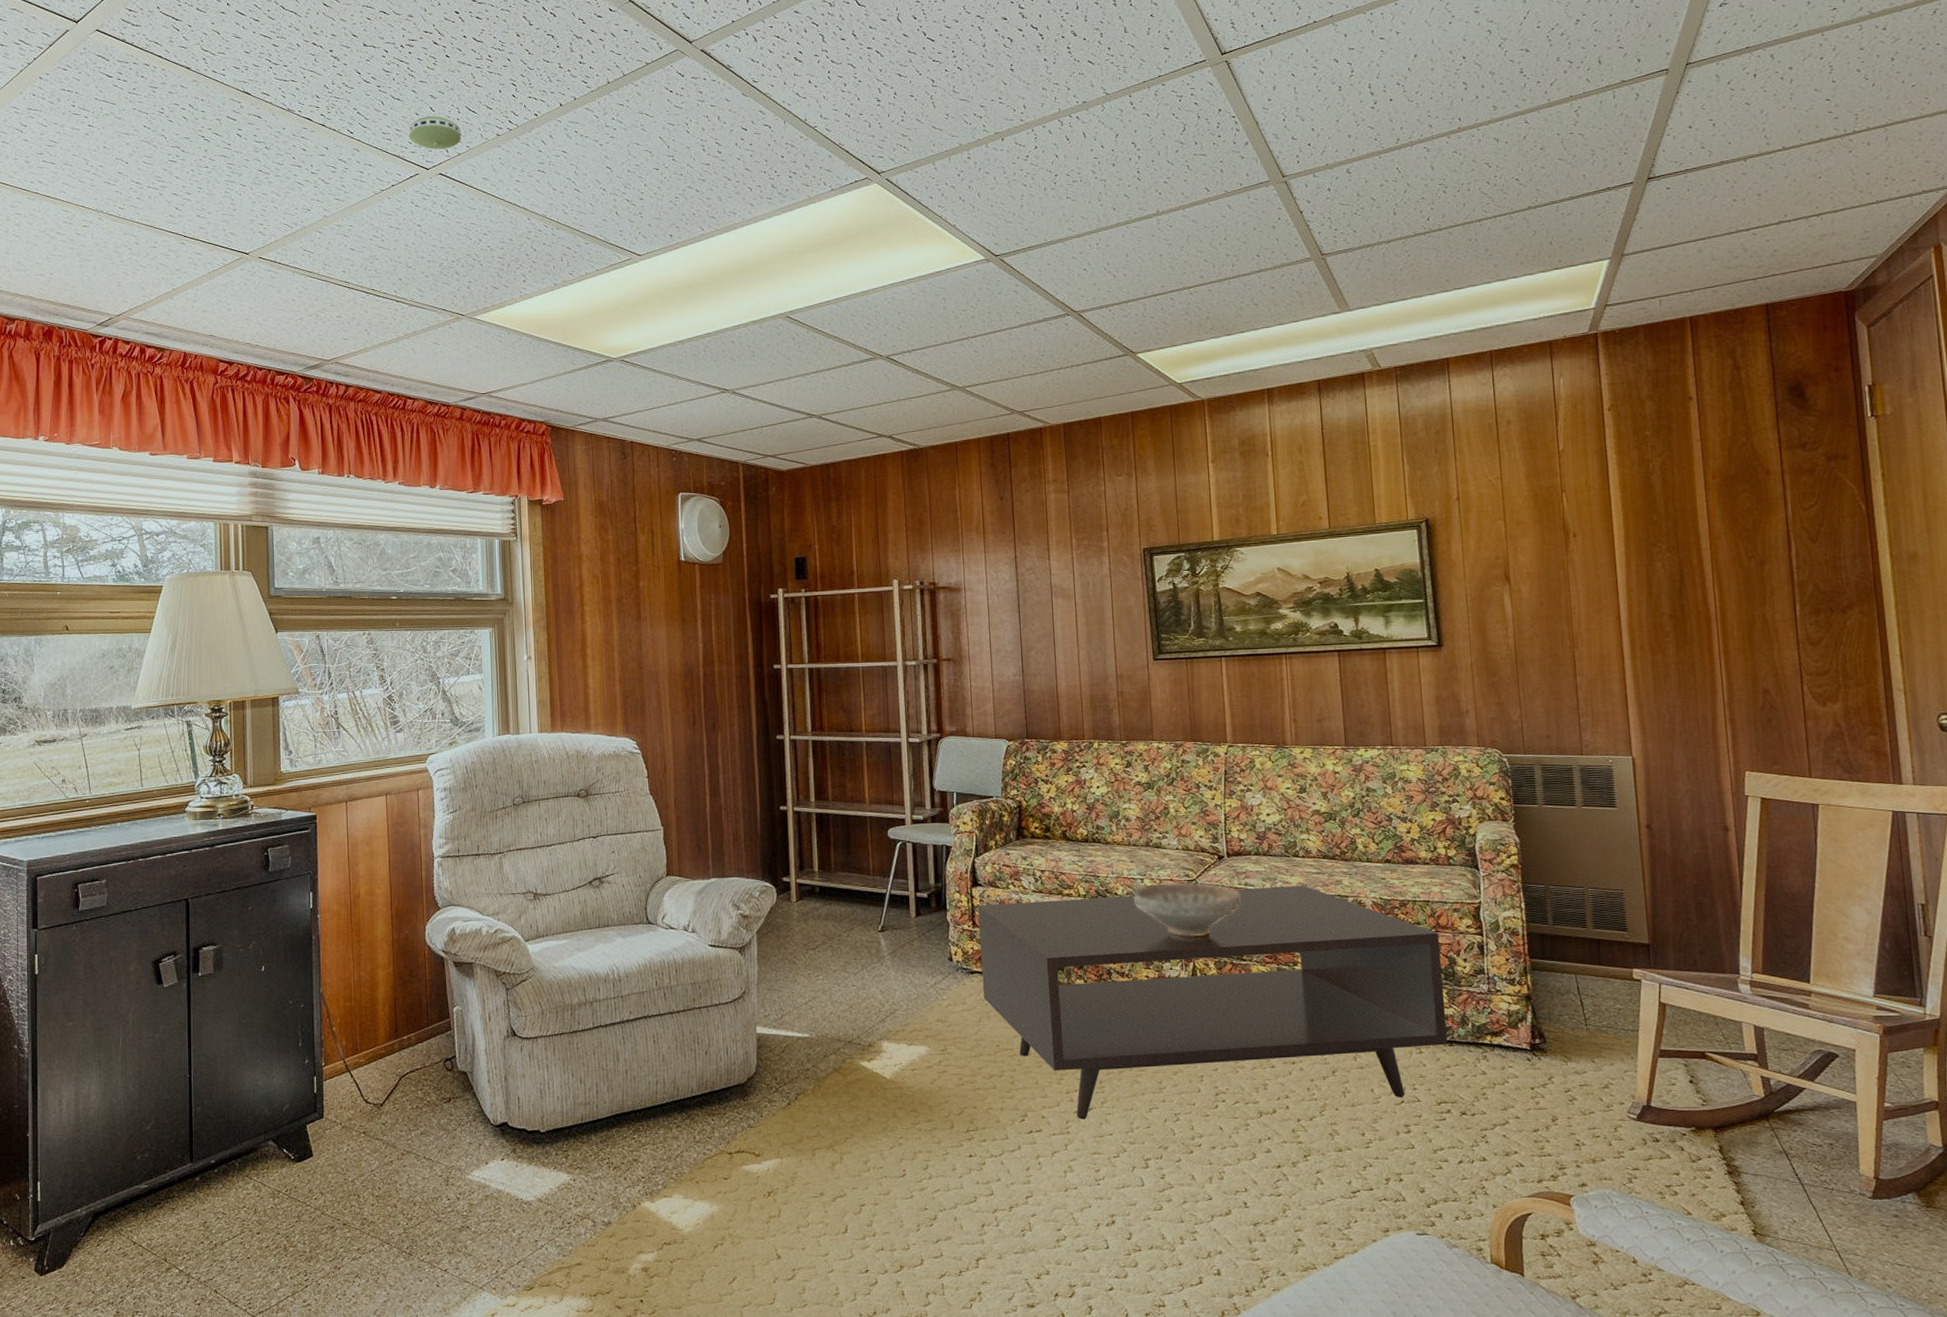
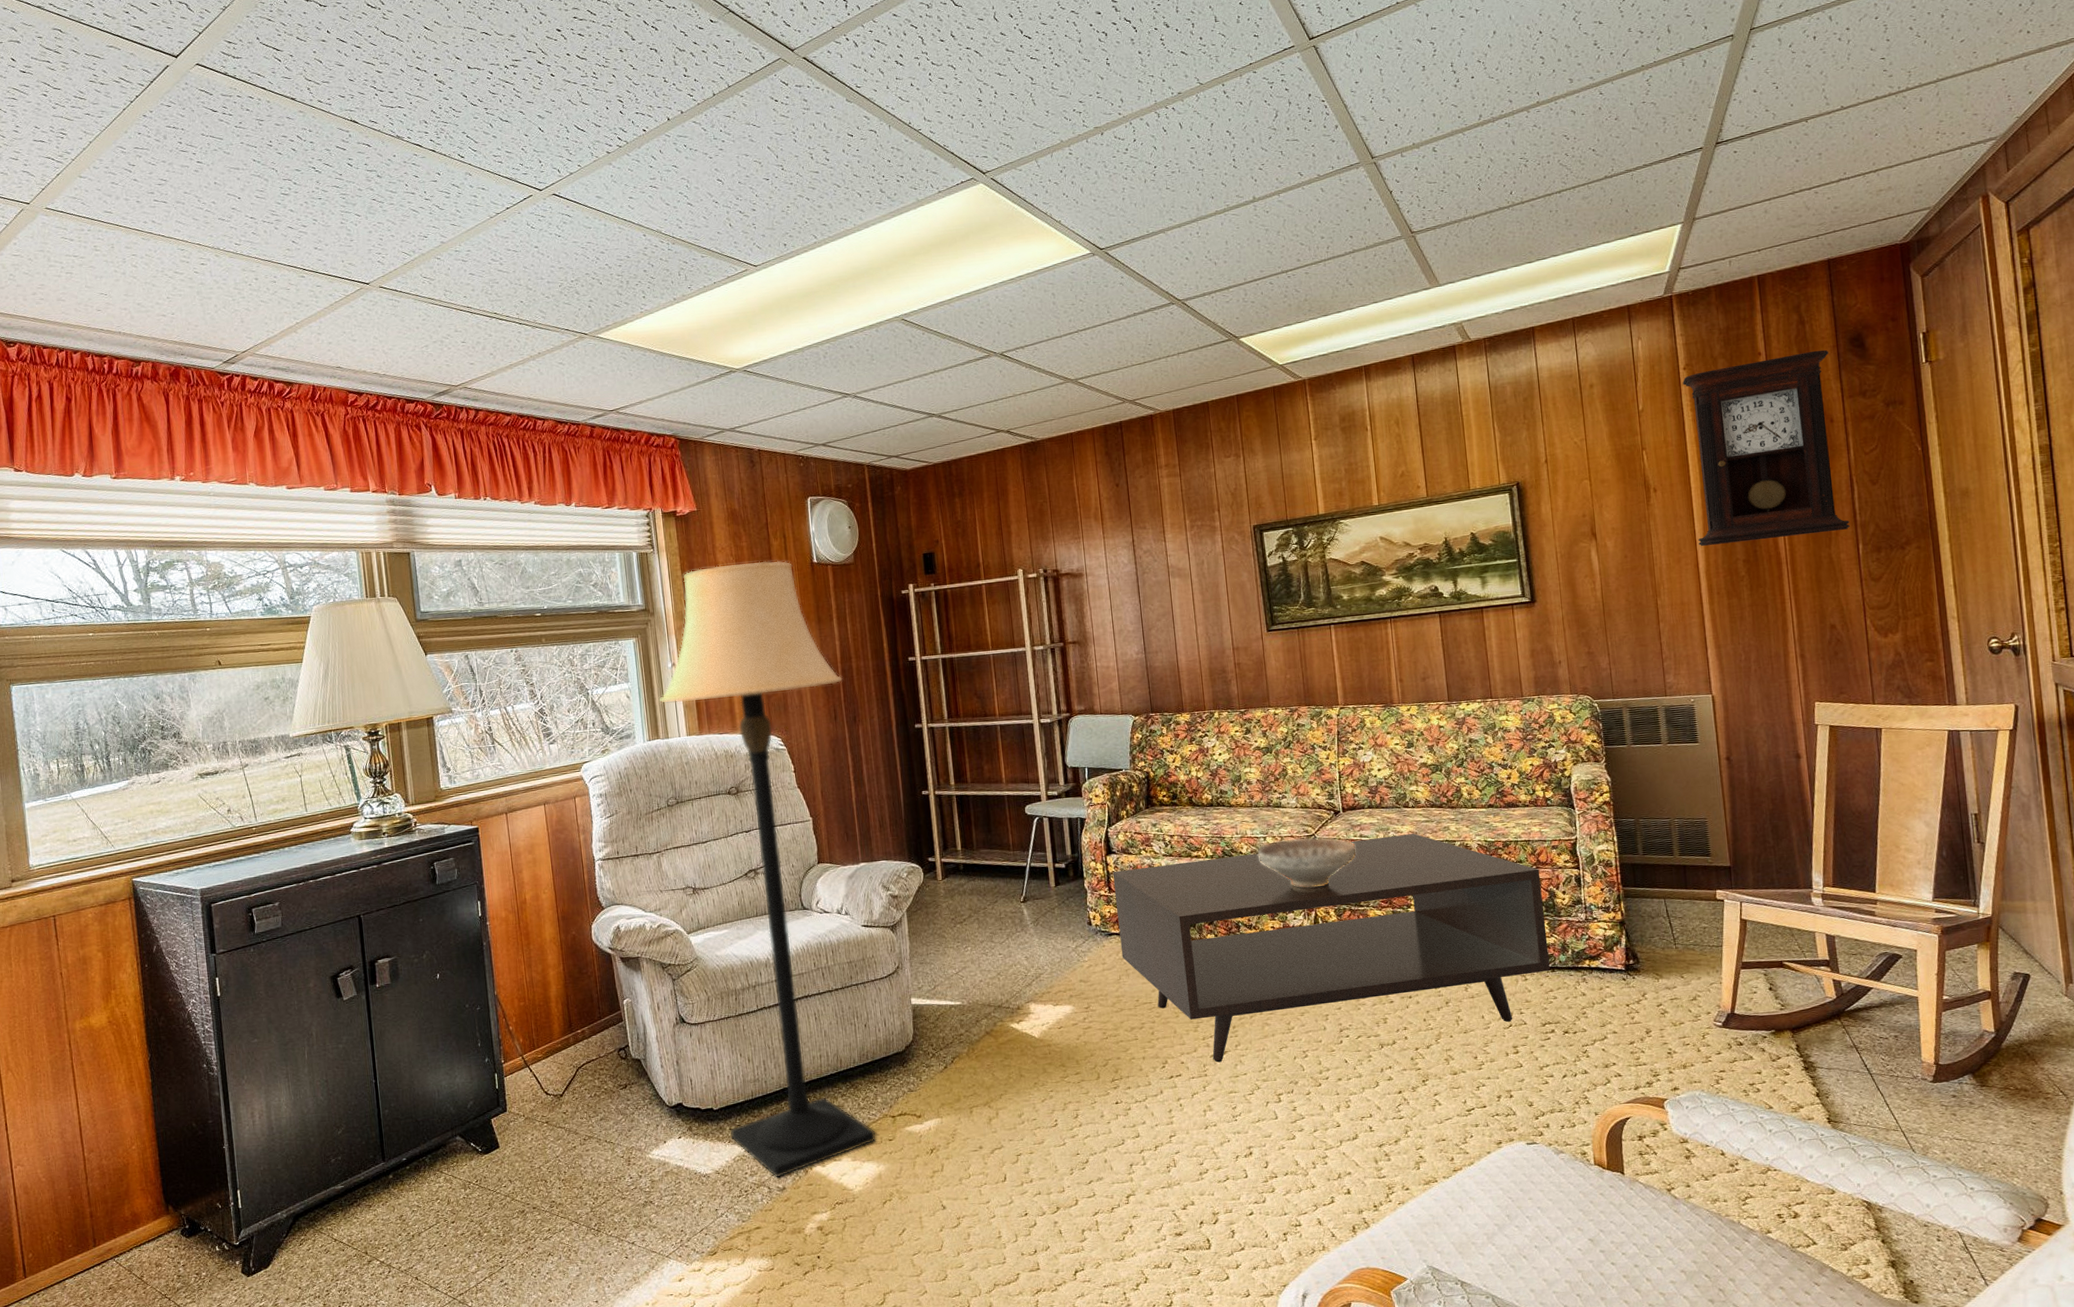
smoke detector: present [408,116,461,150] -> none [518,136,572,170]
lamp: none [512,556,711,1211] -> present [659,560,876,1178]
pendulum clock: none [1607,397,1786,598] -> present [1683,349,1850,547]

